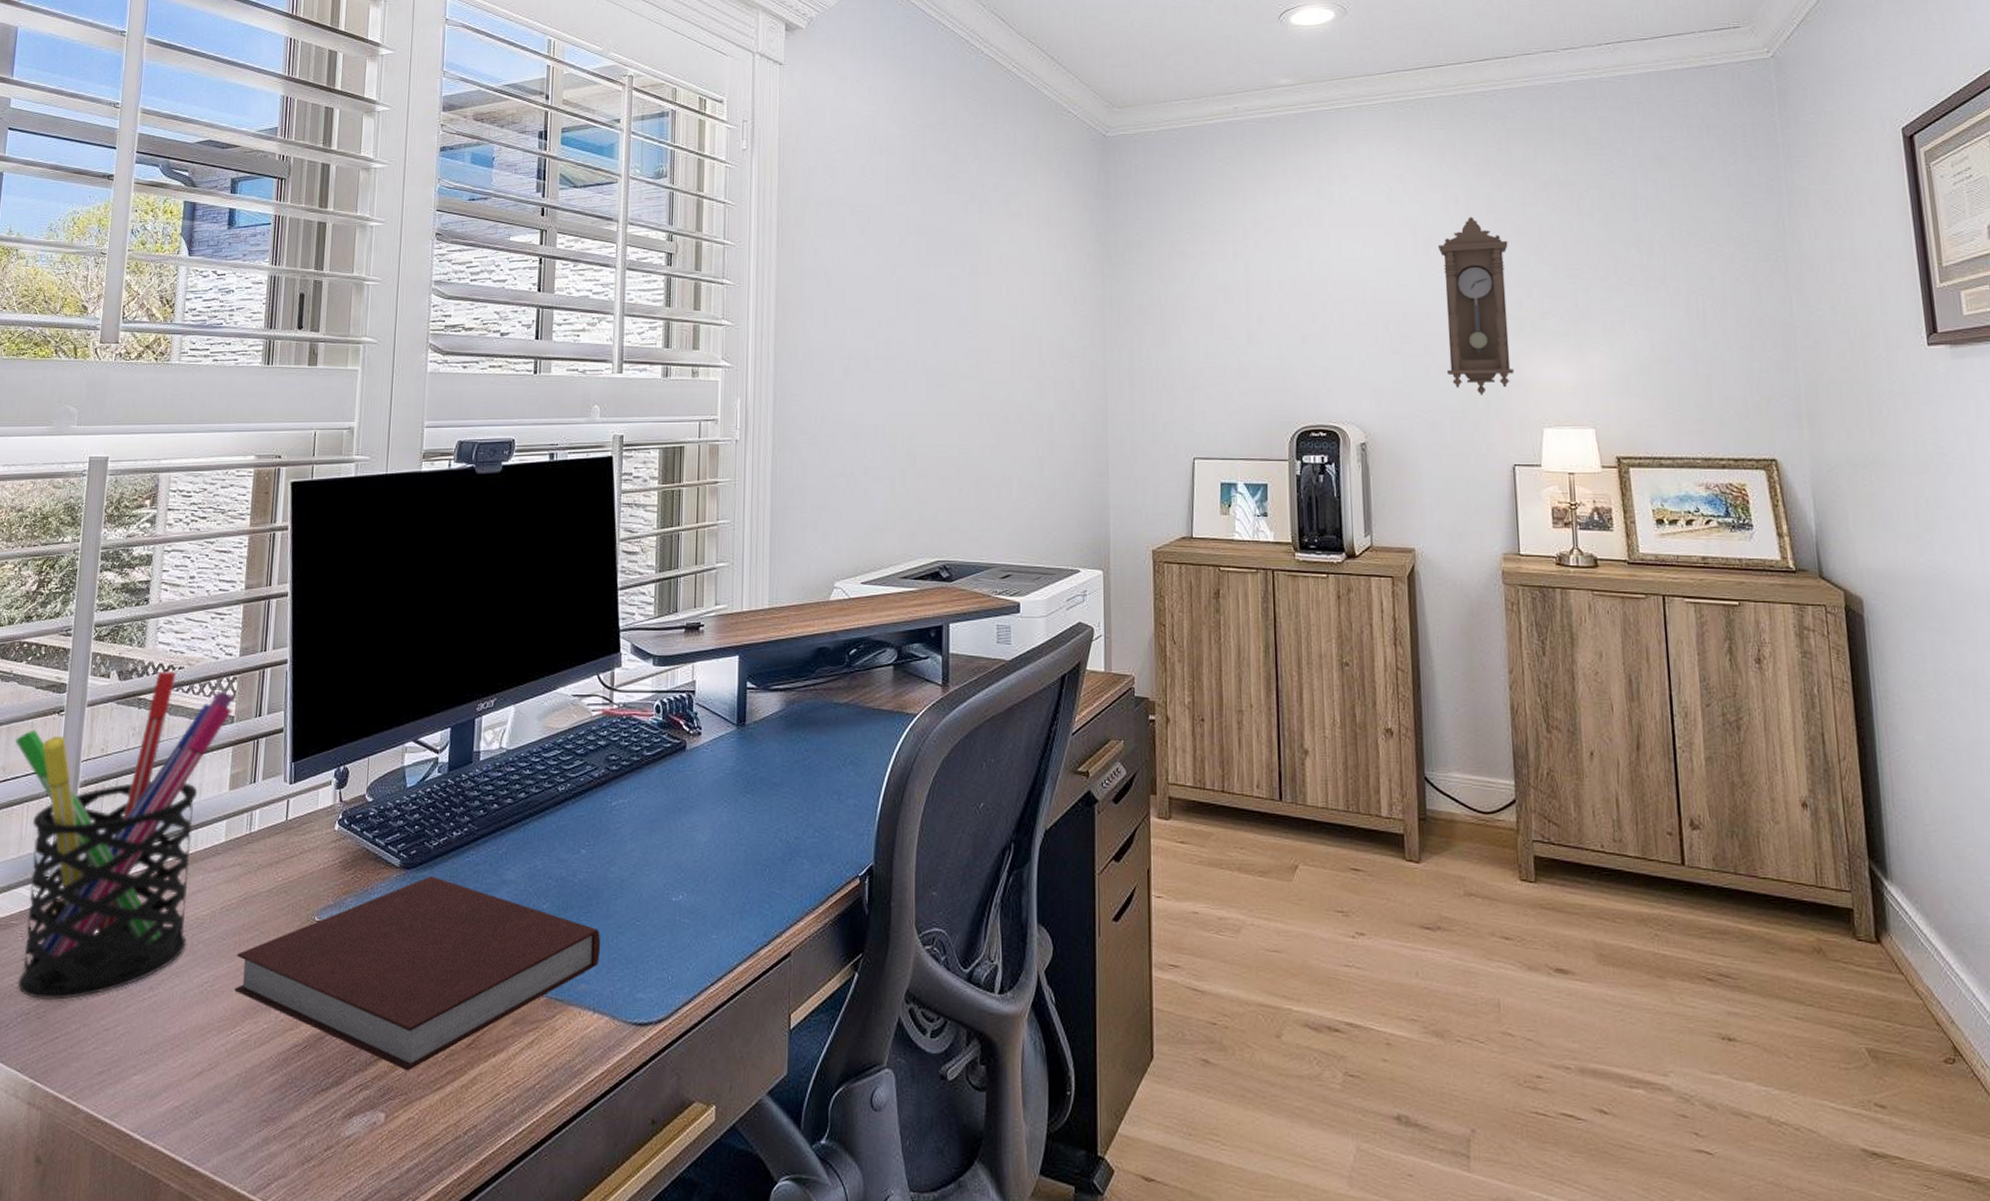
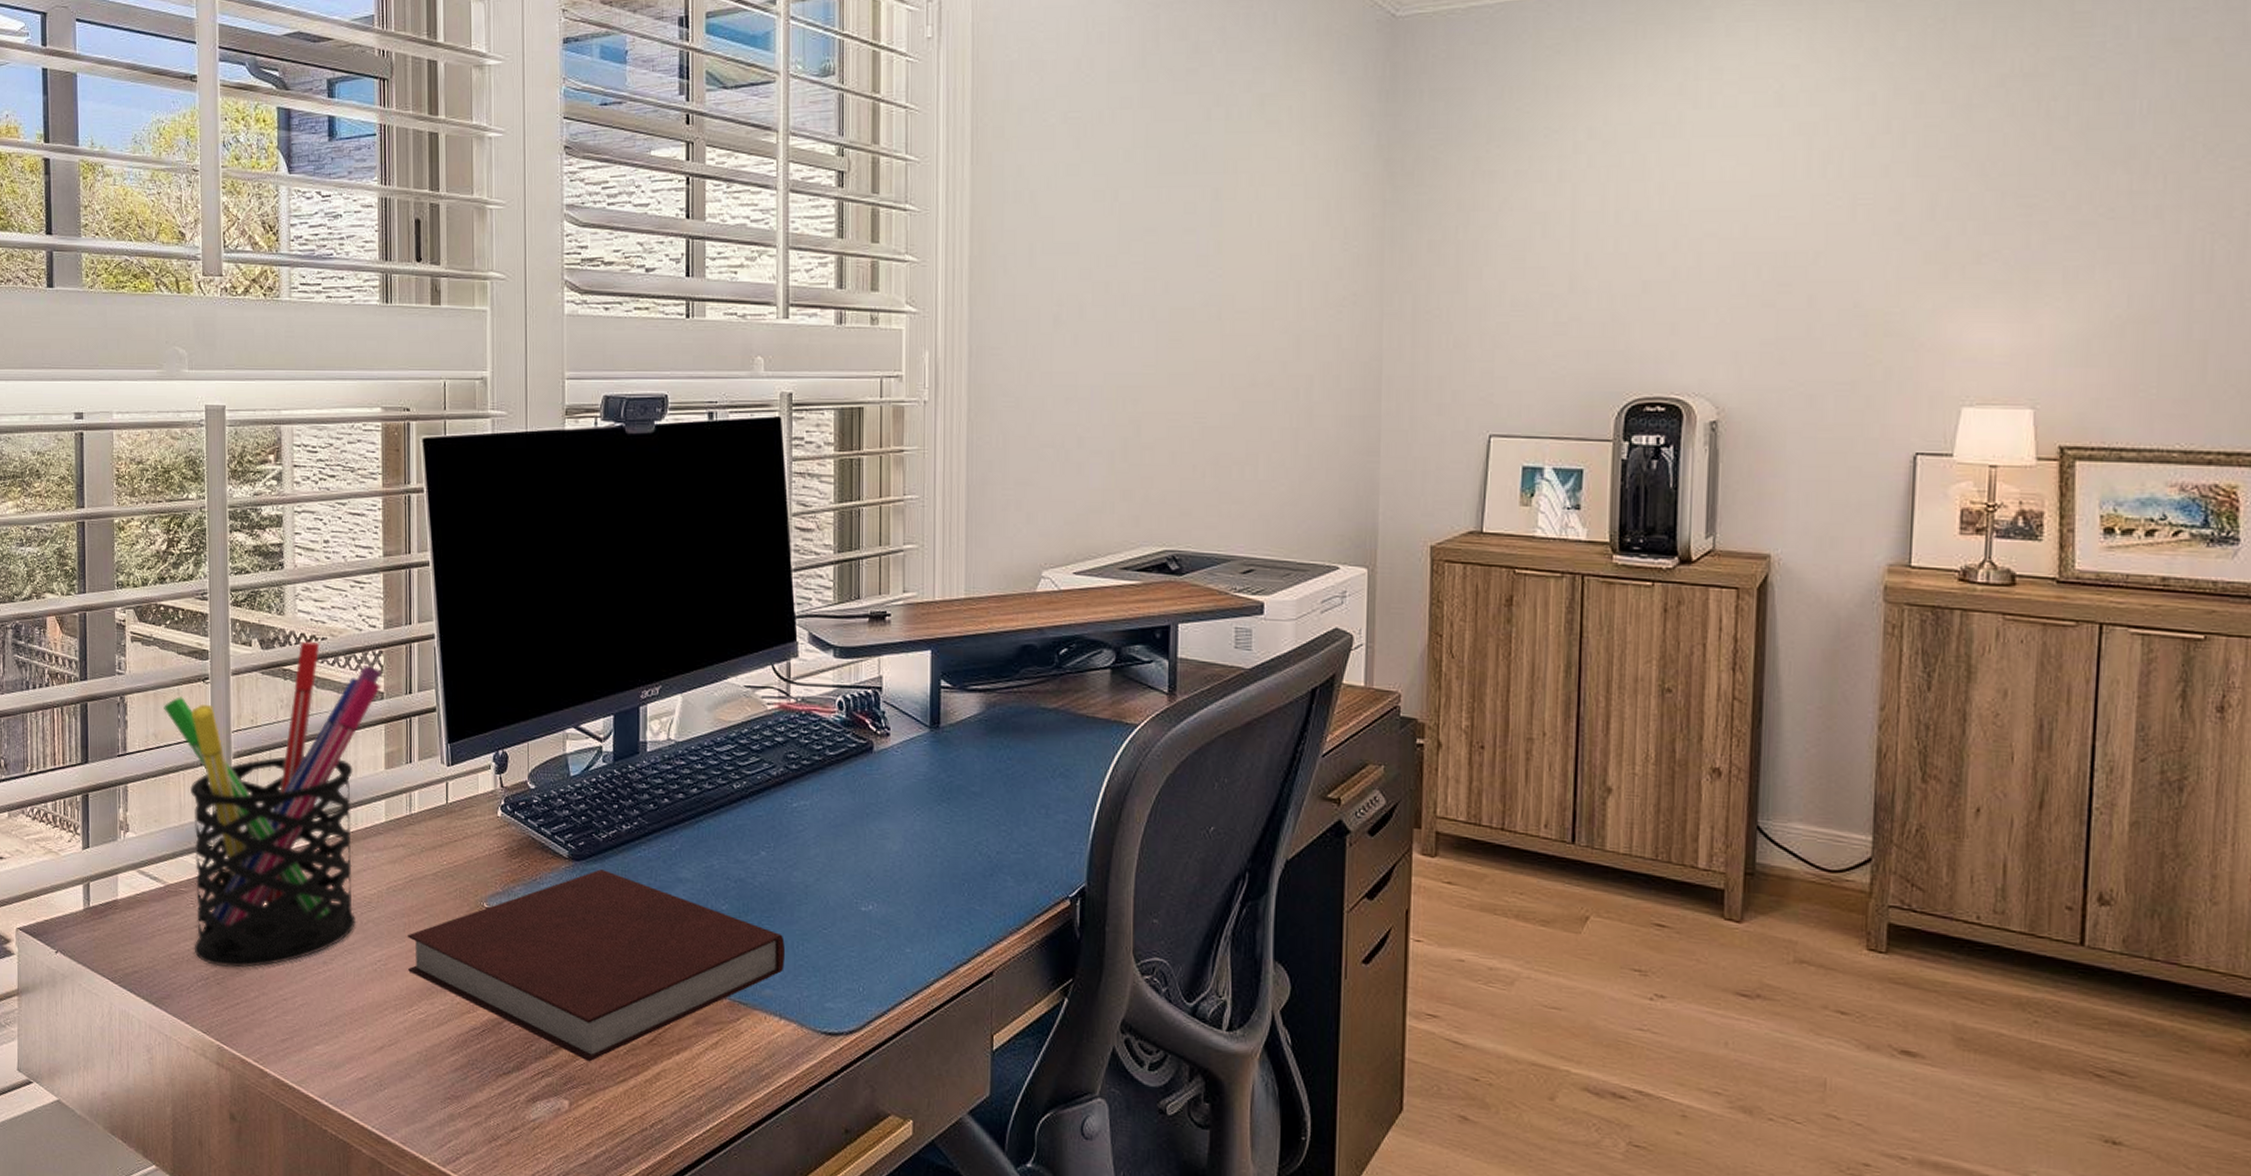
pendulum clock: present [1437,217,1514,395] -> none [1837,123,1940,363]

